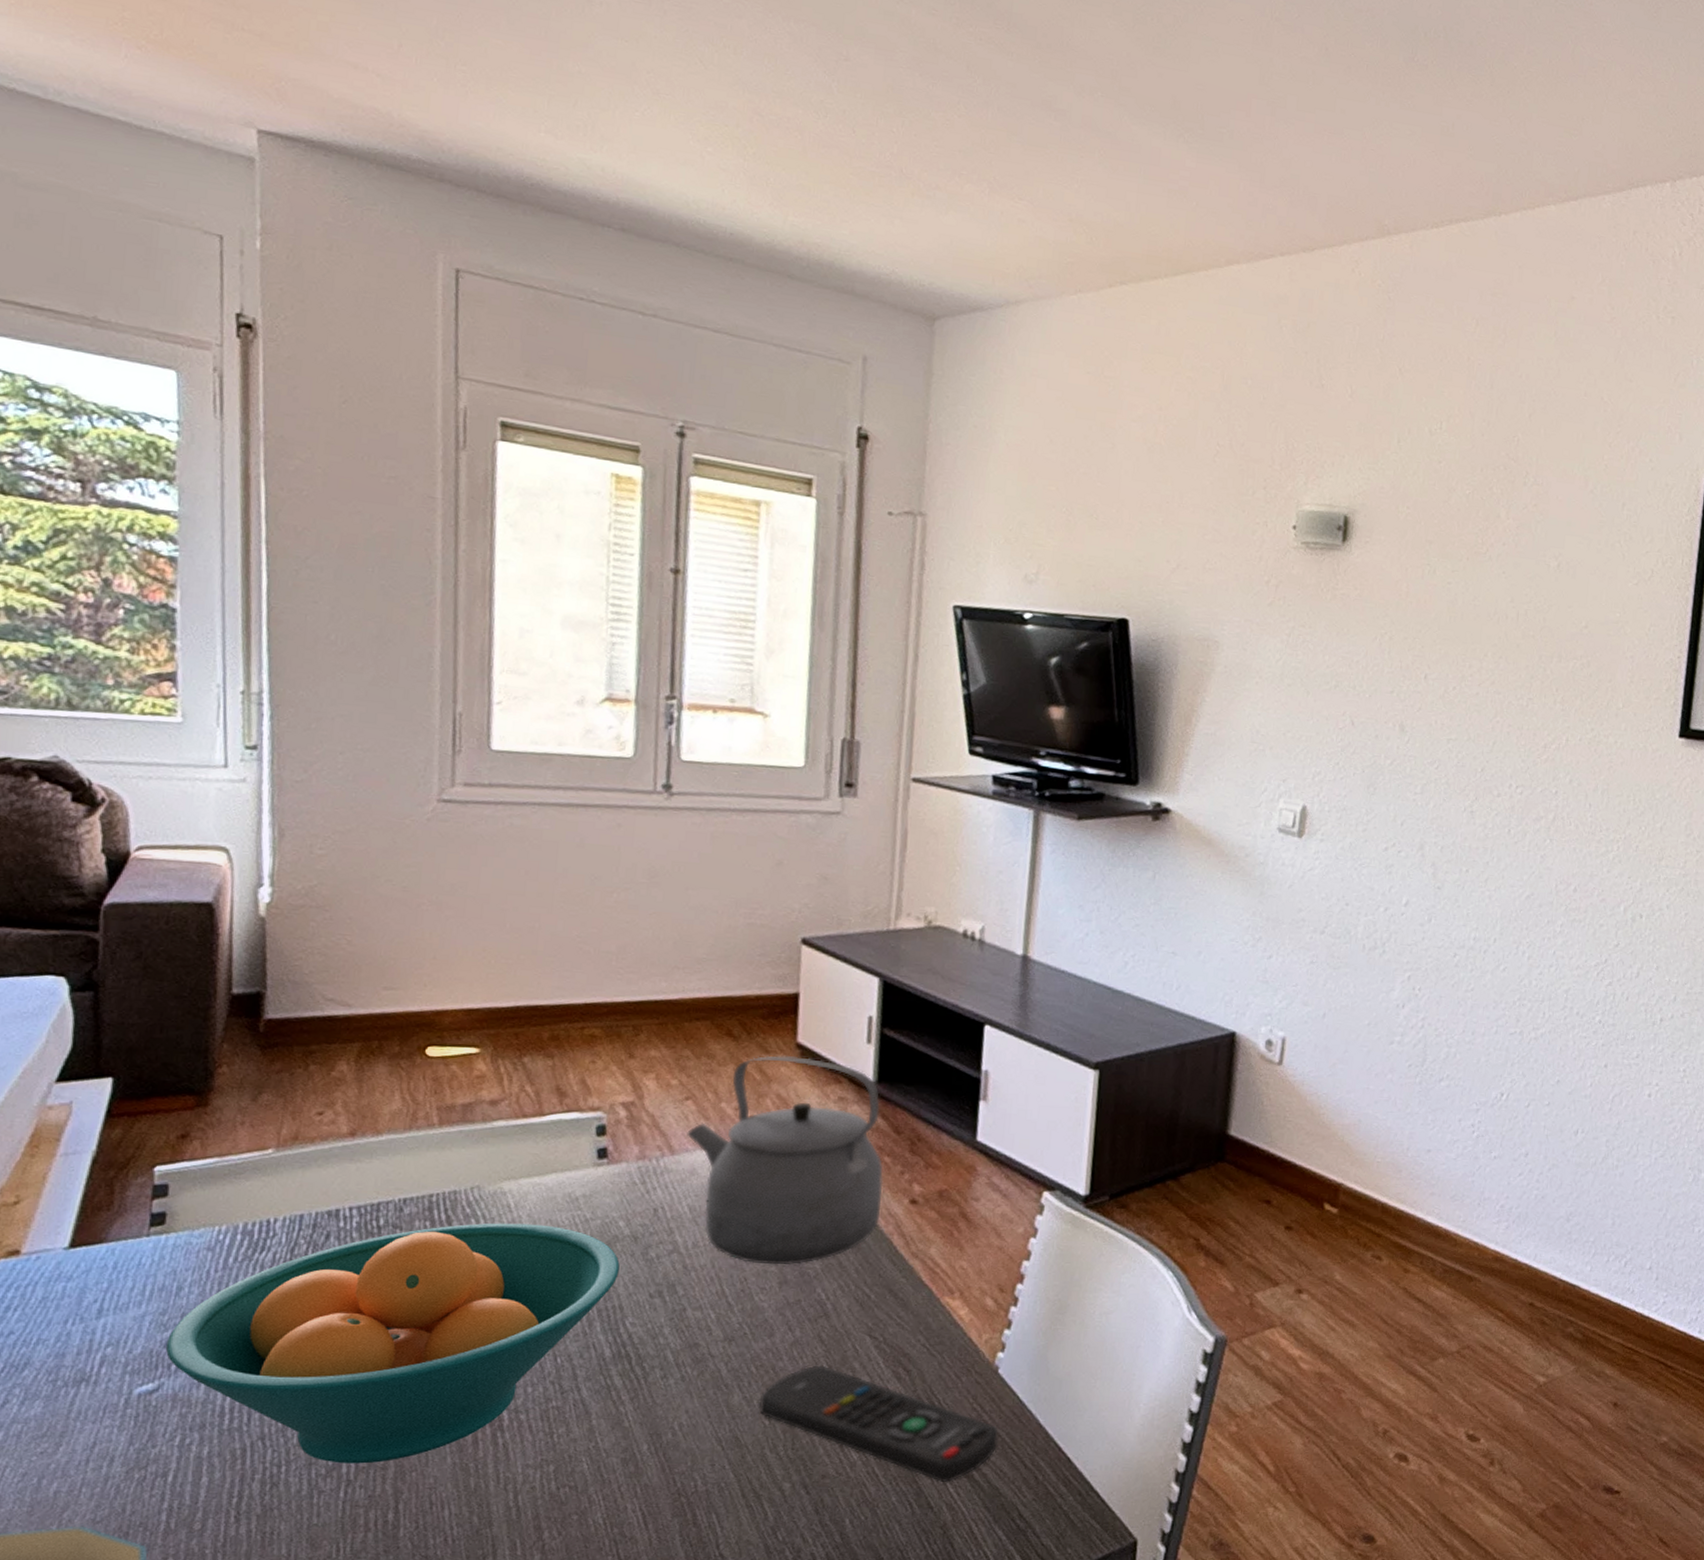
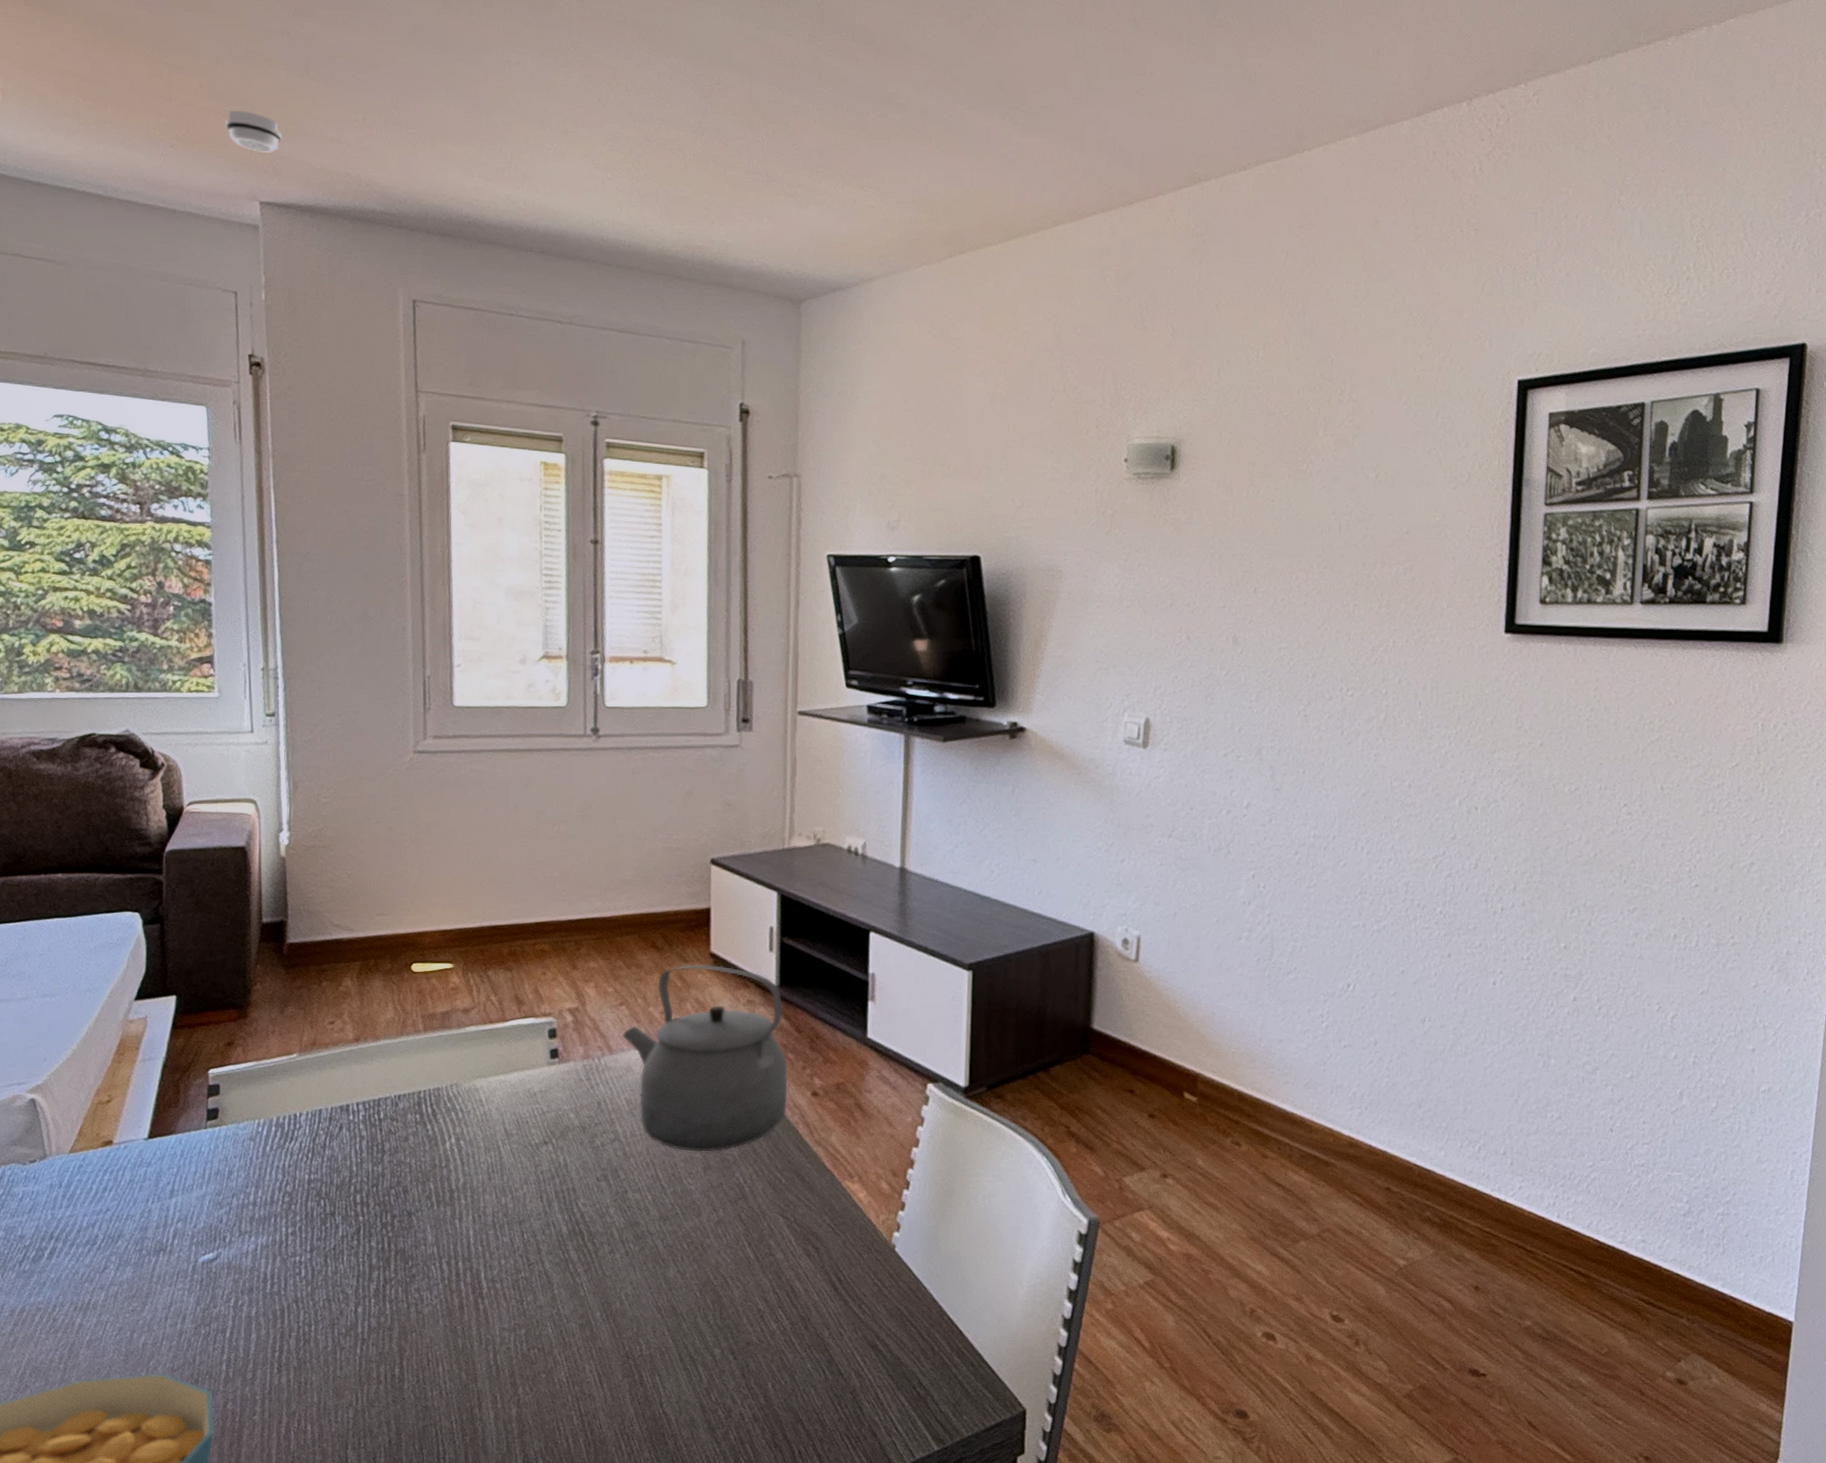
fruit bowl: present [165,1223,620,1464] -> none [221,1115,572,1325]
smoke detector: none [214,14,290,72] -> present [225,110,282,153]
remote control: present [759,1365,998,1483] -> none [691,1242,897,1352]

